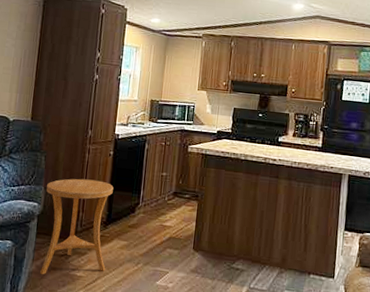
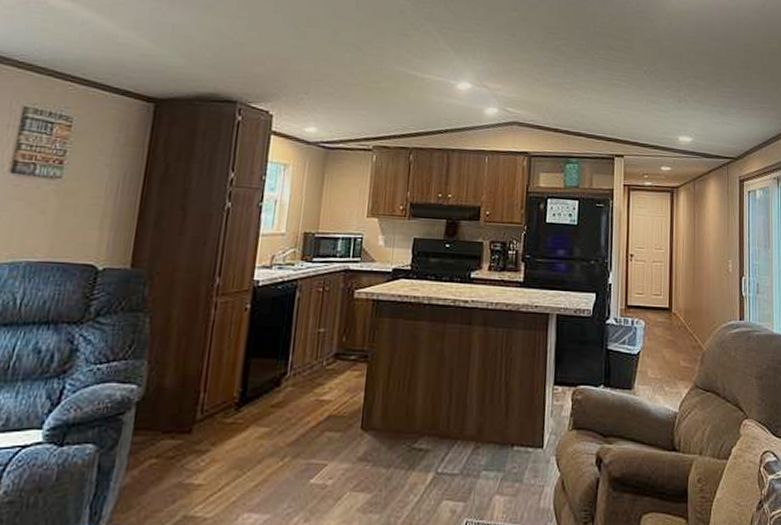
side table: present [40,178,114,275] -> none [138,345,251,490]

